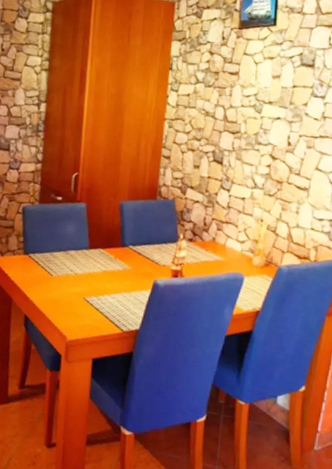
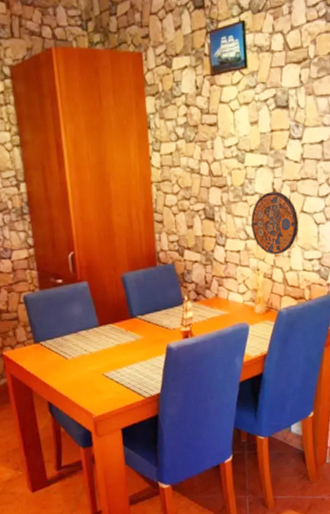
manhole cover: none [260,144,312,209] -> present [251,191,299,255]

